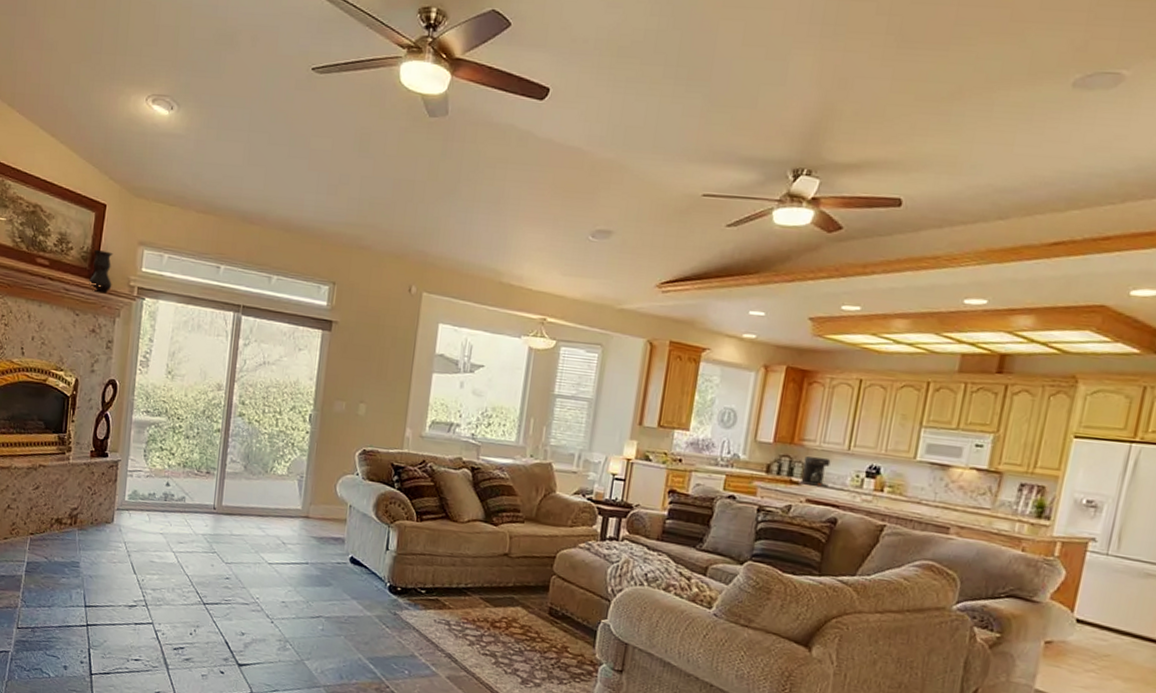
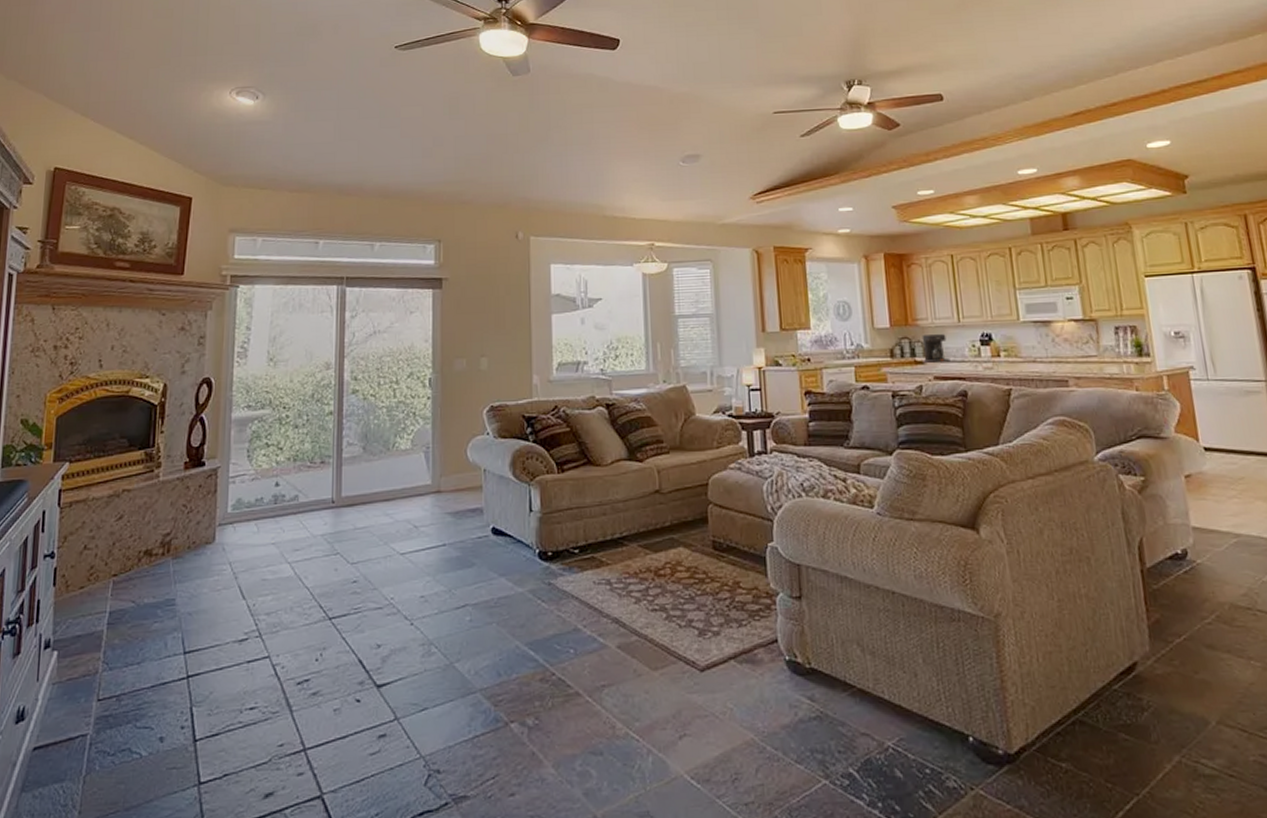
vase: present [89,250,113,294] -> none [176,244,202,288]

